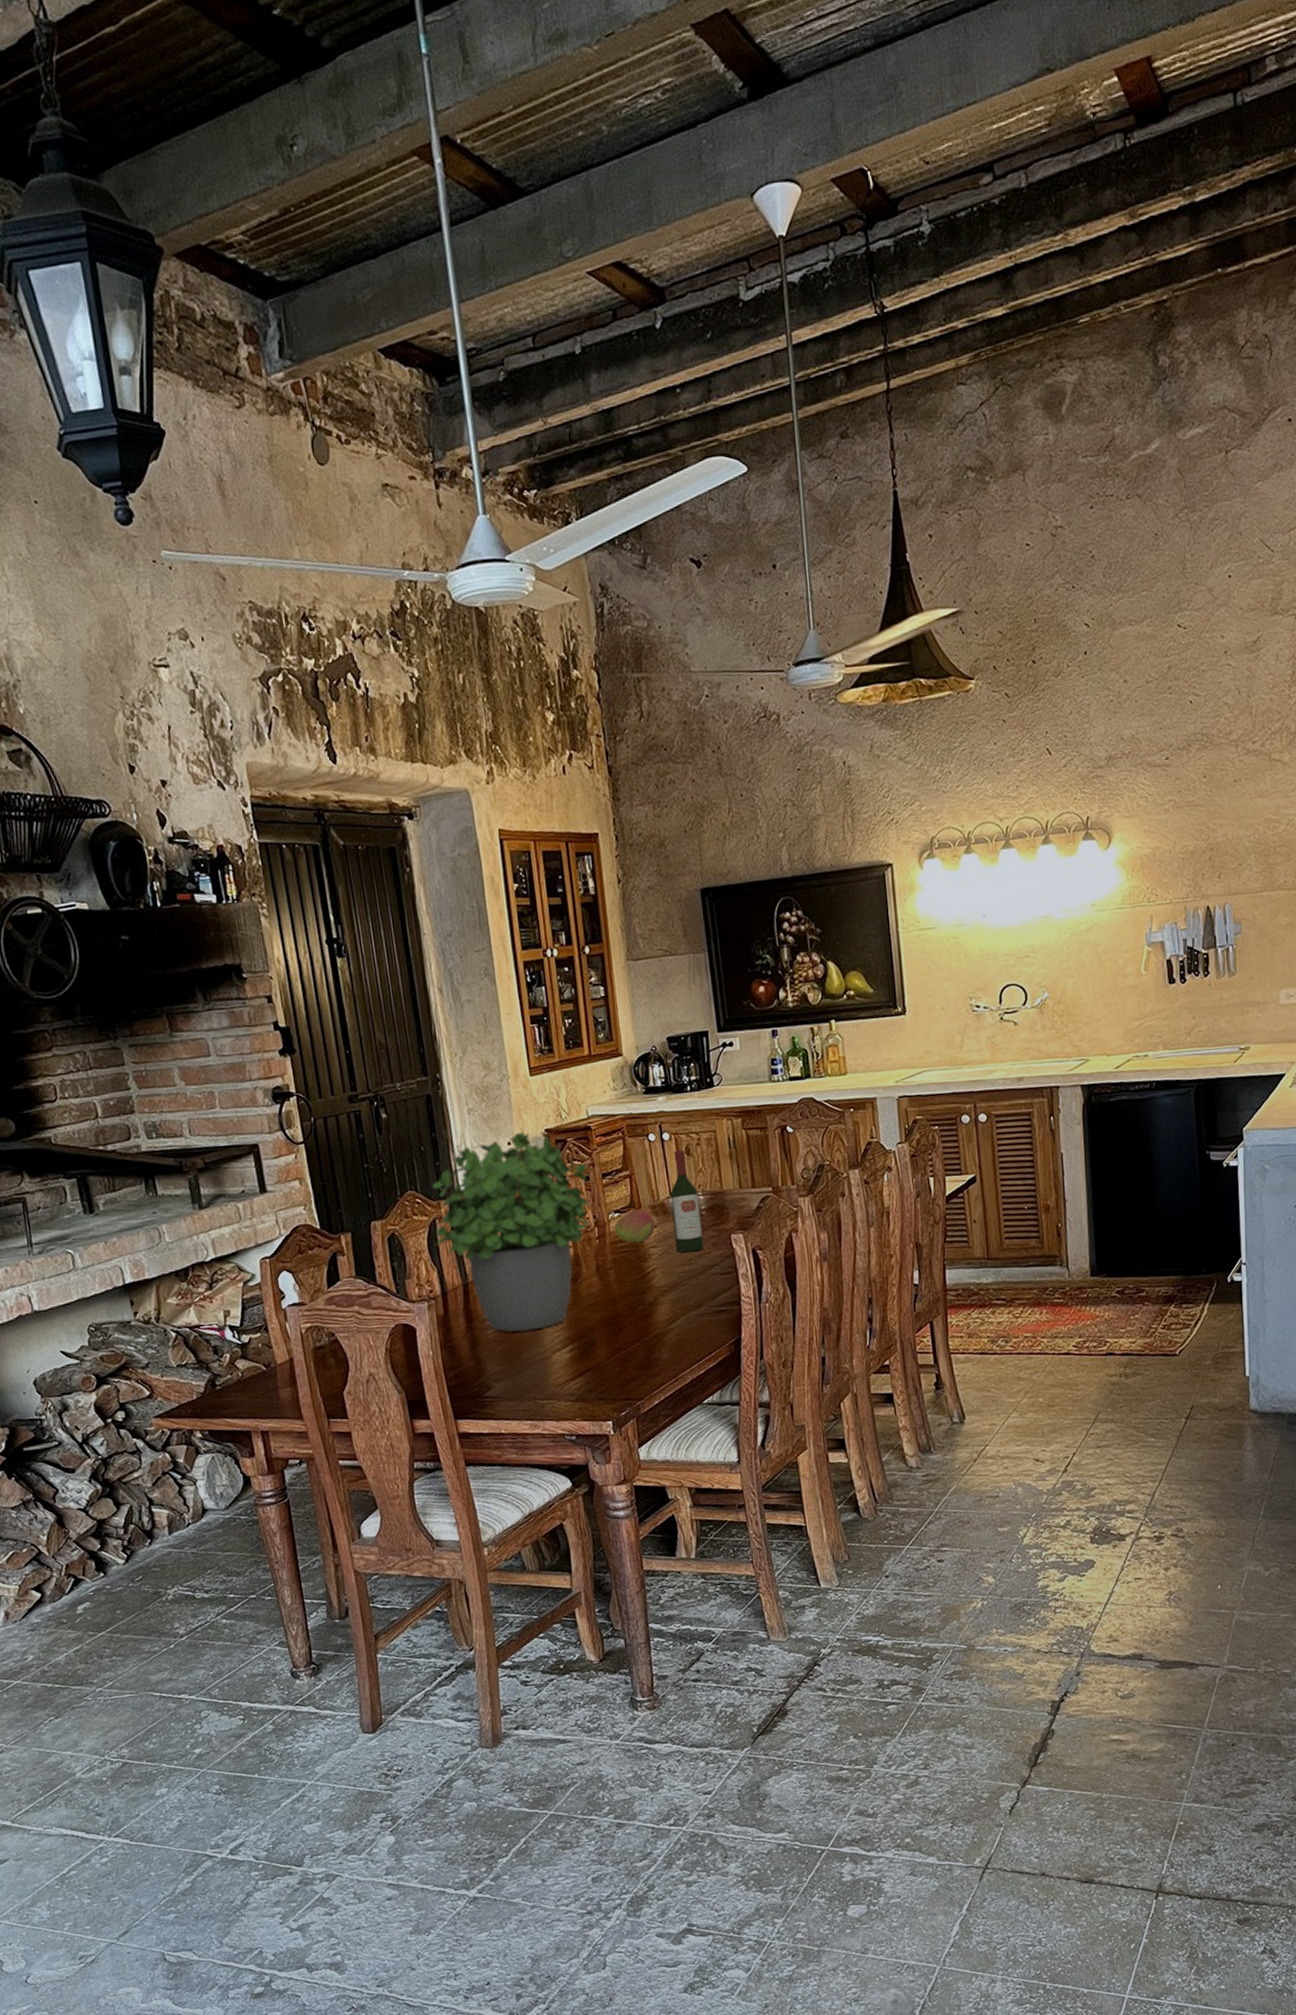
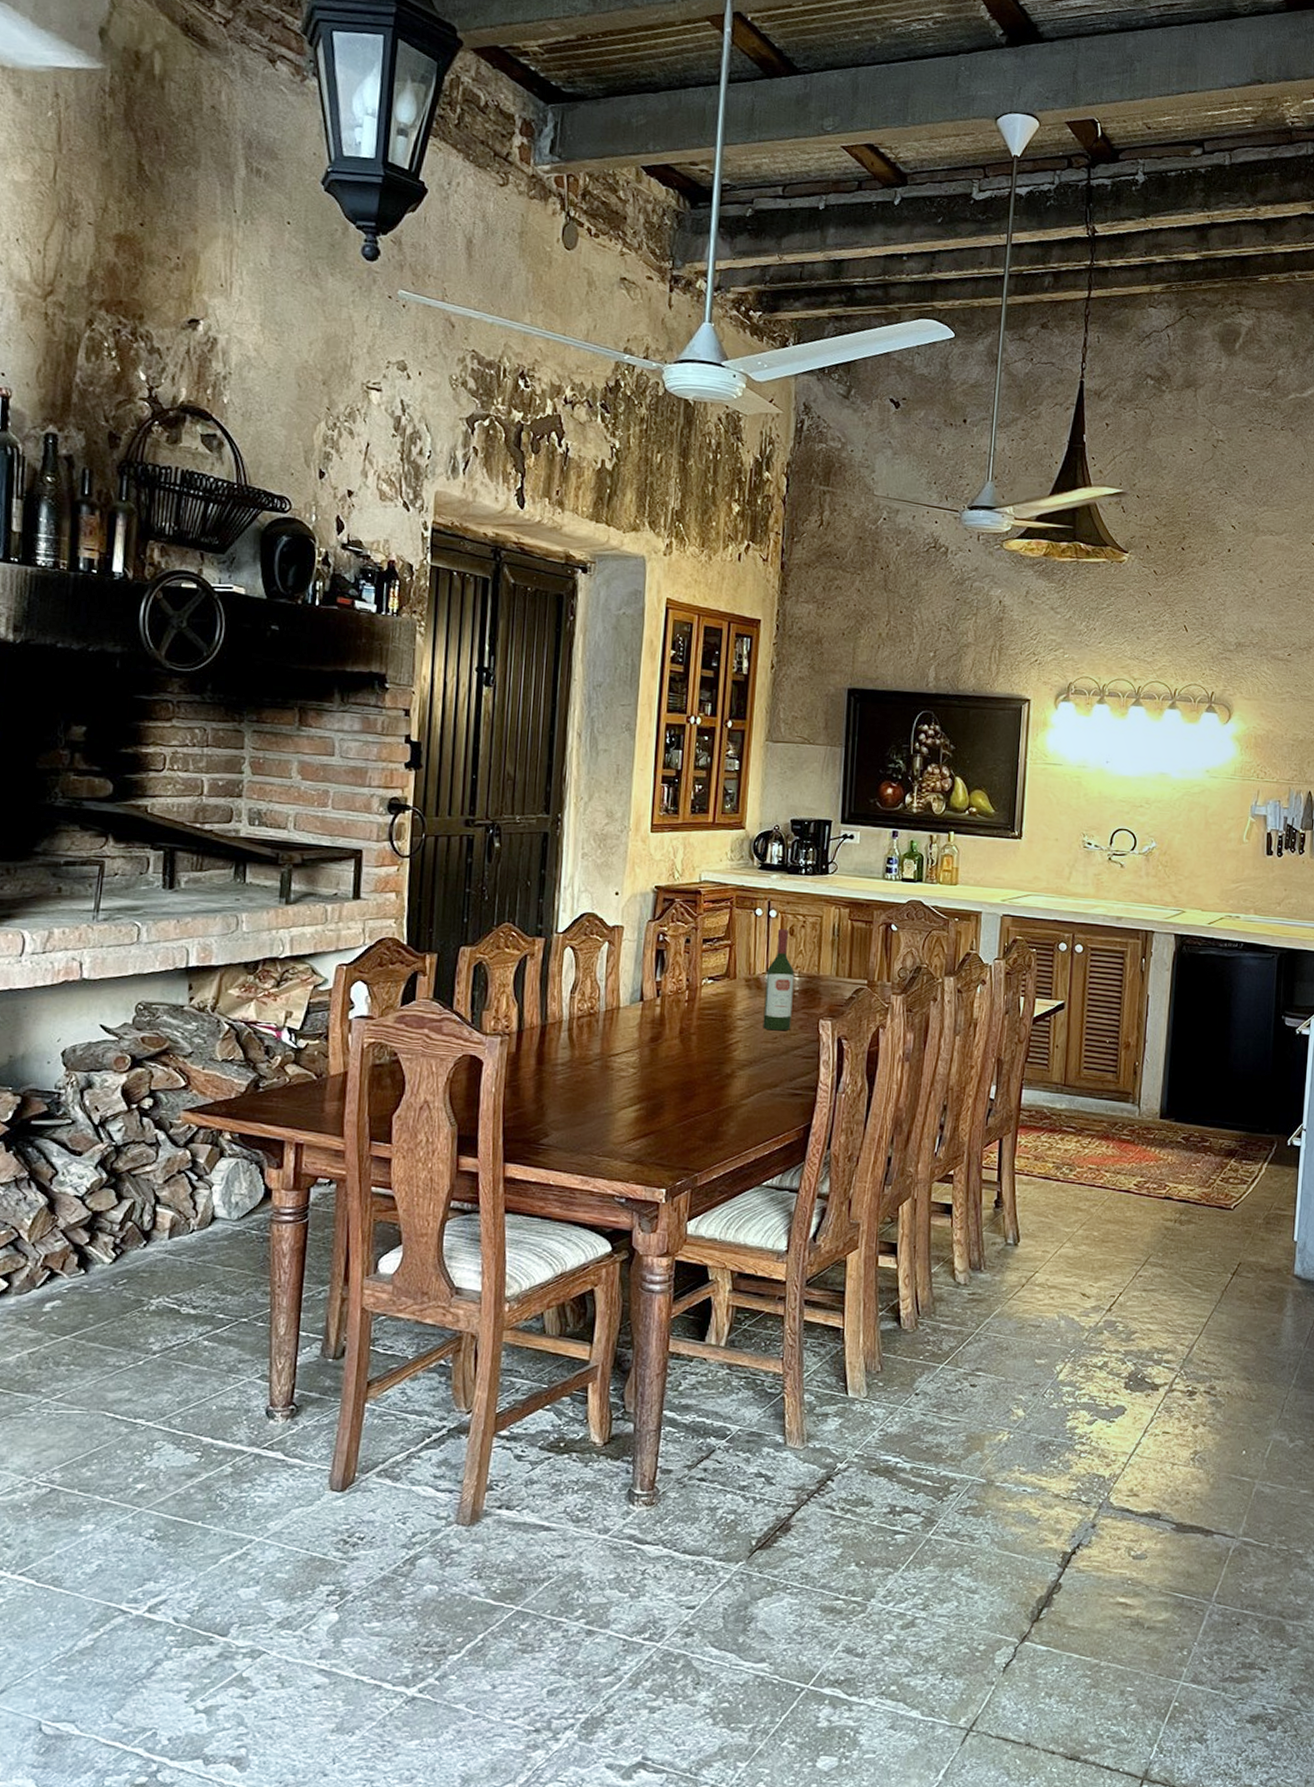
potted plant: present [432,1127,590,1332] -> none [522,880,690,1083]
fruit: present [614,1209,659,1244] -> none [705,980,750,1014]

